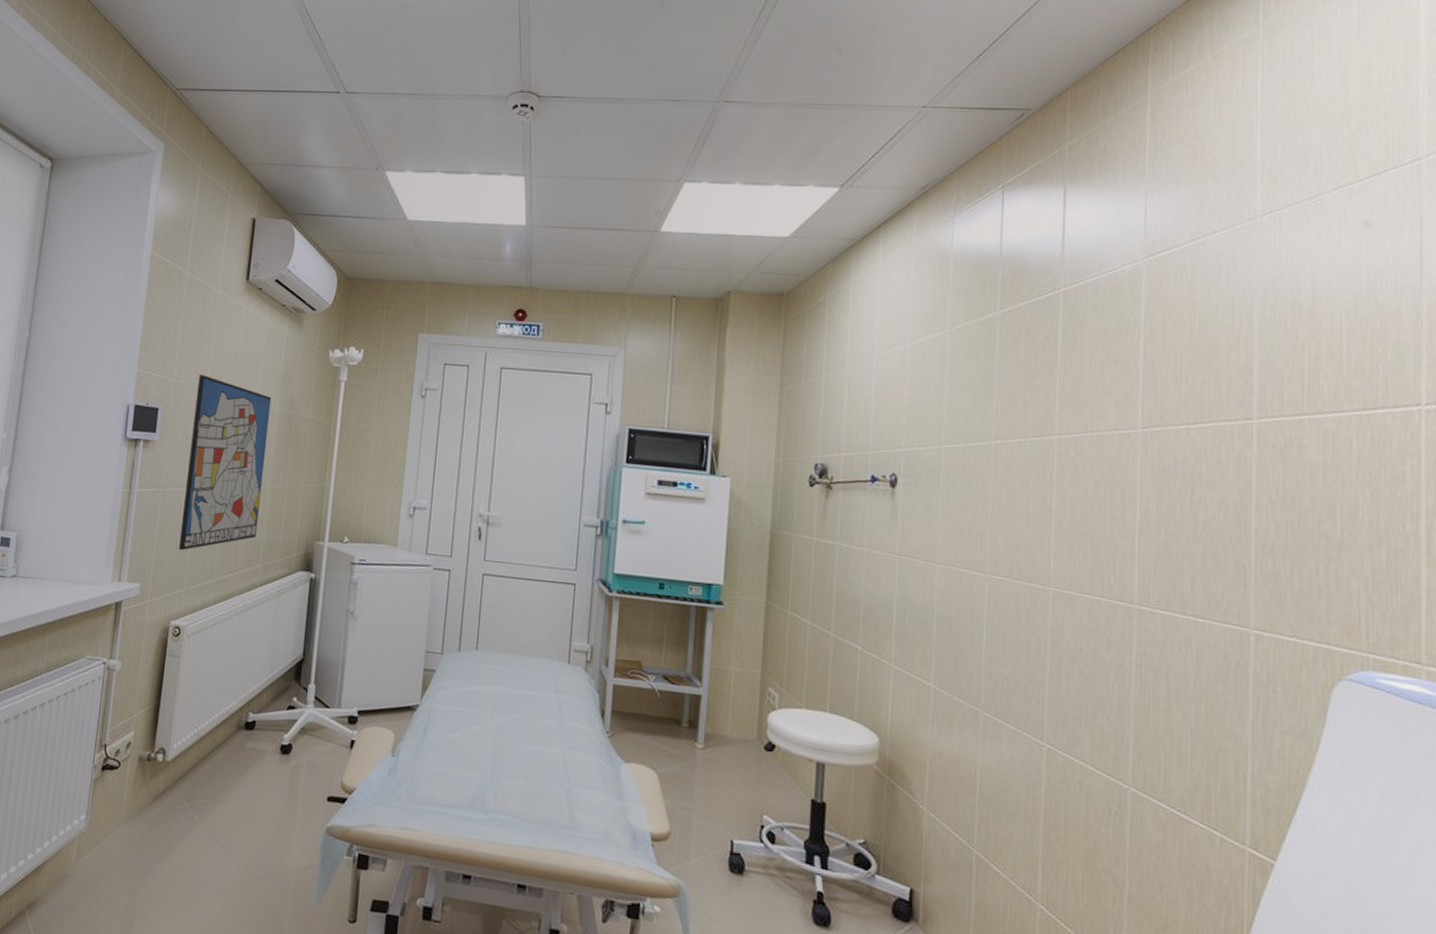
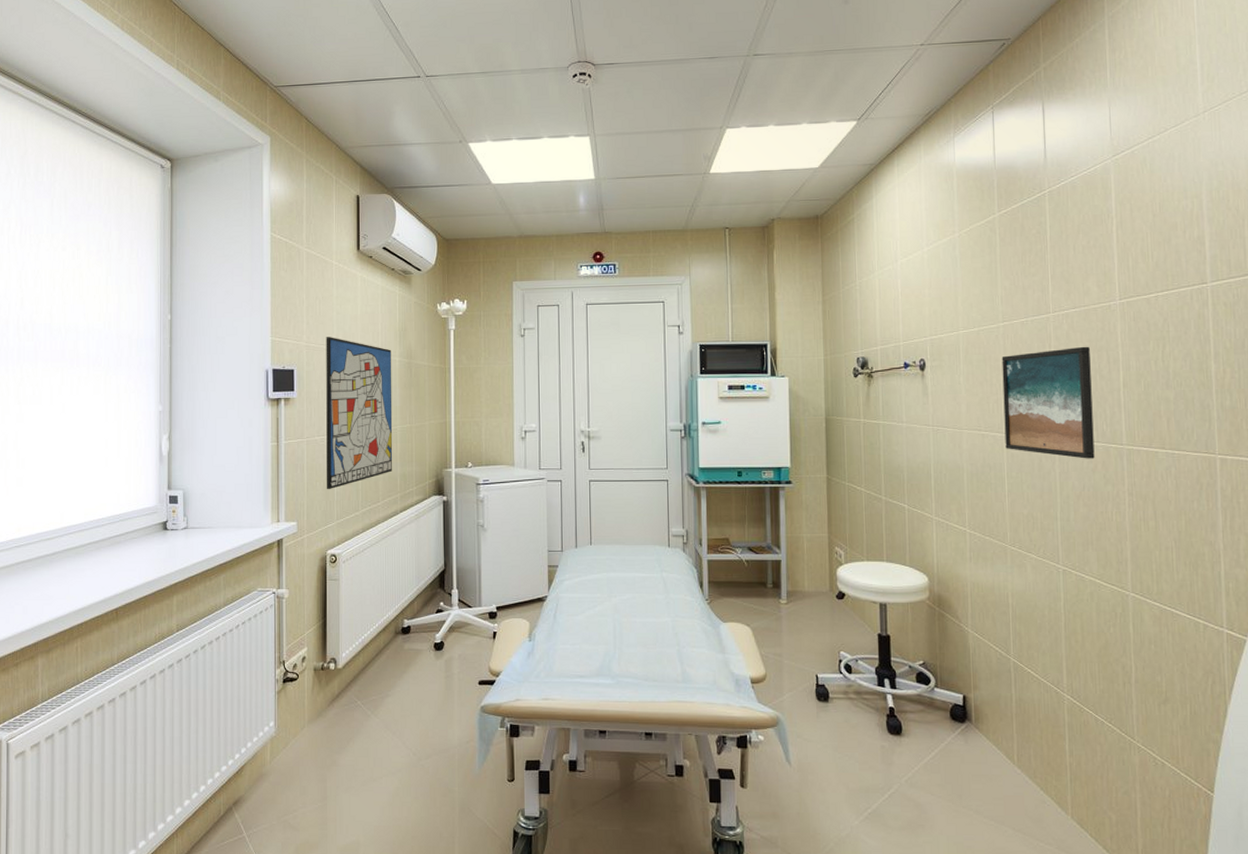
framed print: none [987,479,1101,617] -> present [1001,346,1095,459]

